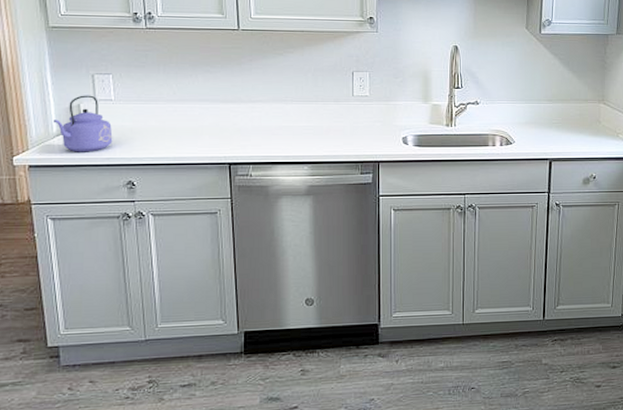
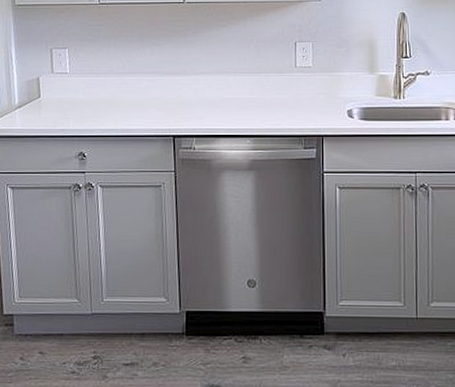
kettle: present [52,95,113,152] -> none [15,68,67,124]

